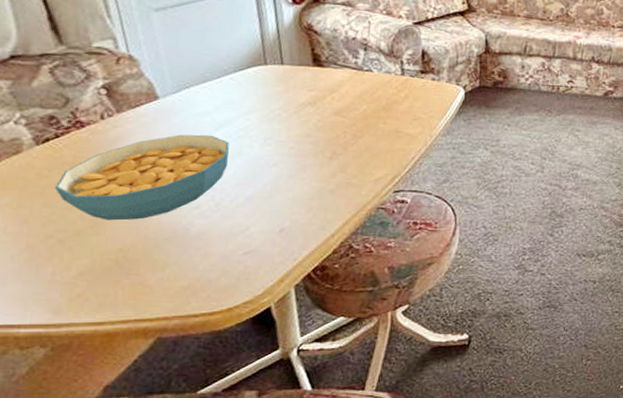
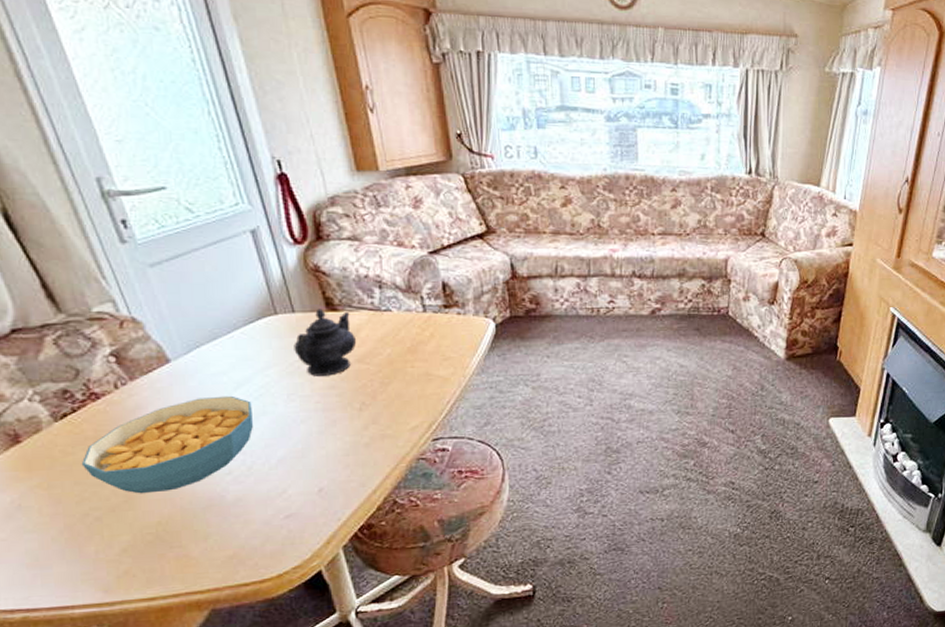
teapot: none [277,63,337,125] -> present [294,309,357,376]

